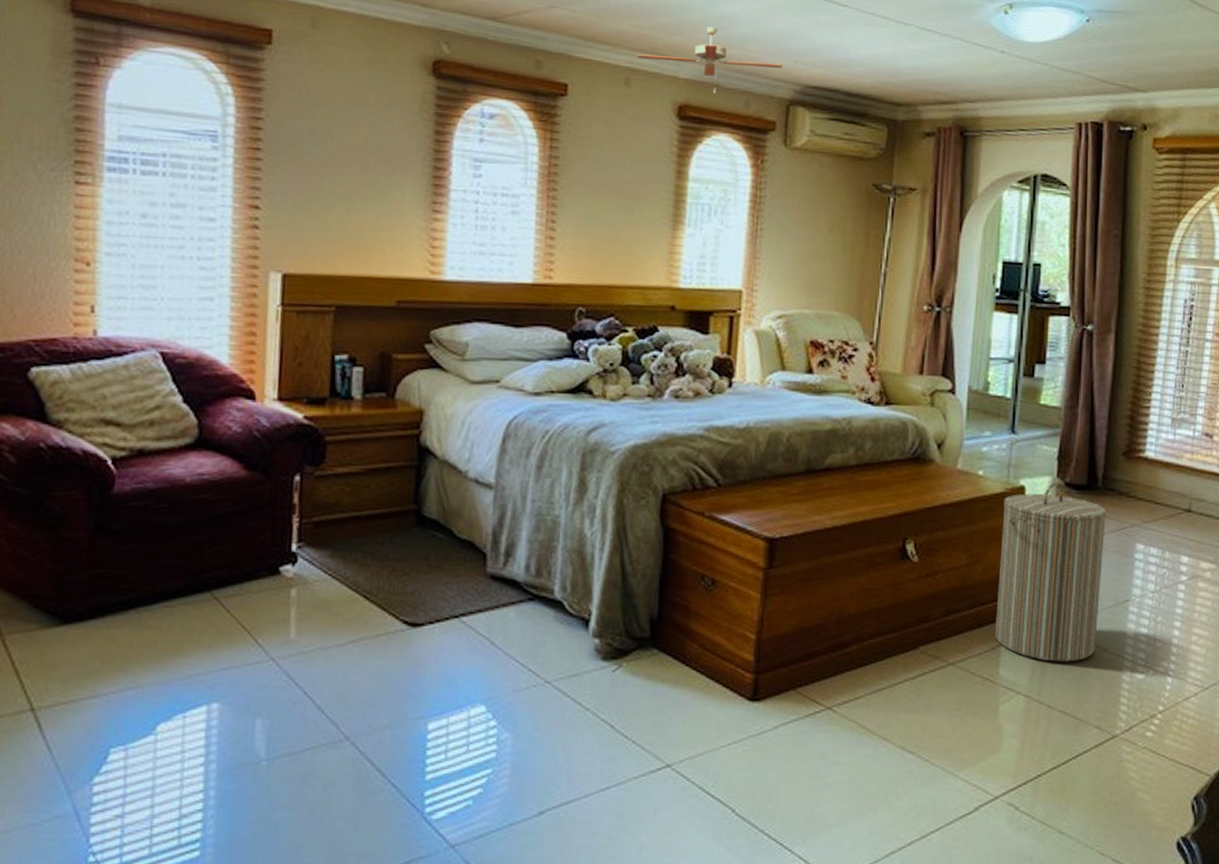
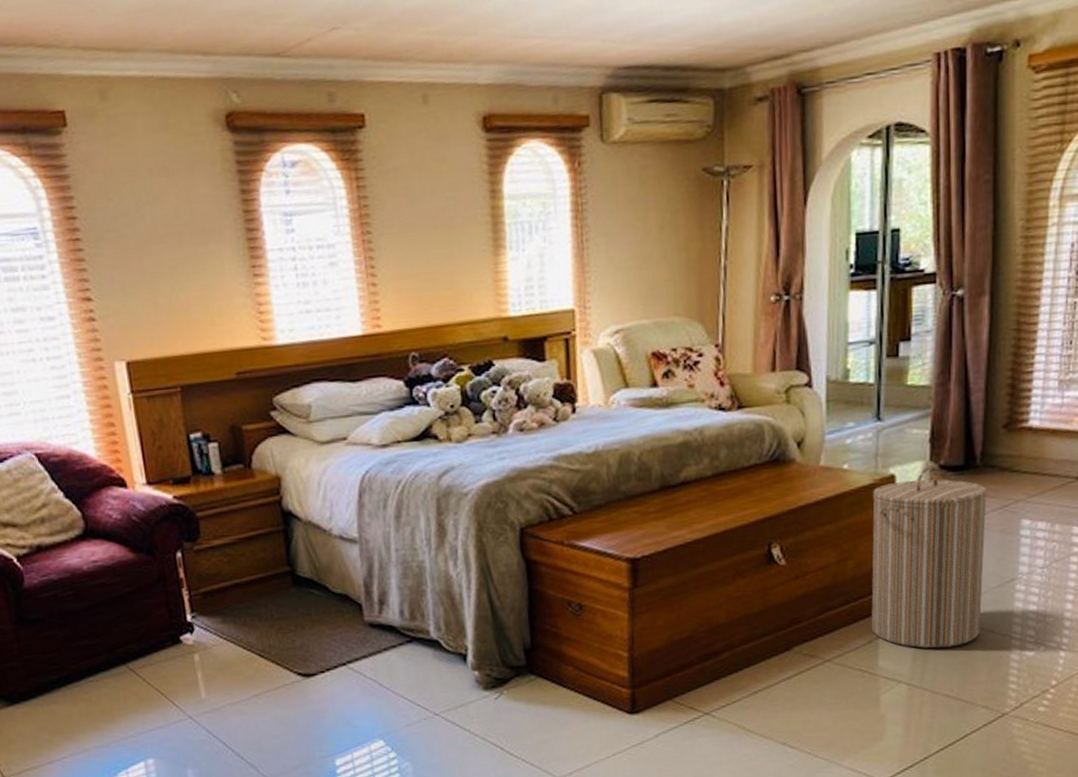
ceiling fan: present [637,27,782,95] -> none [431,17,589,97]

